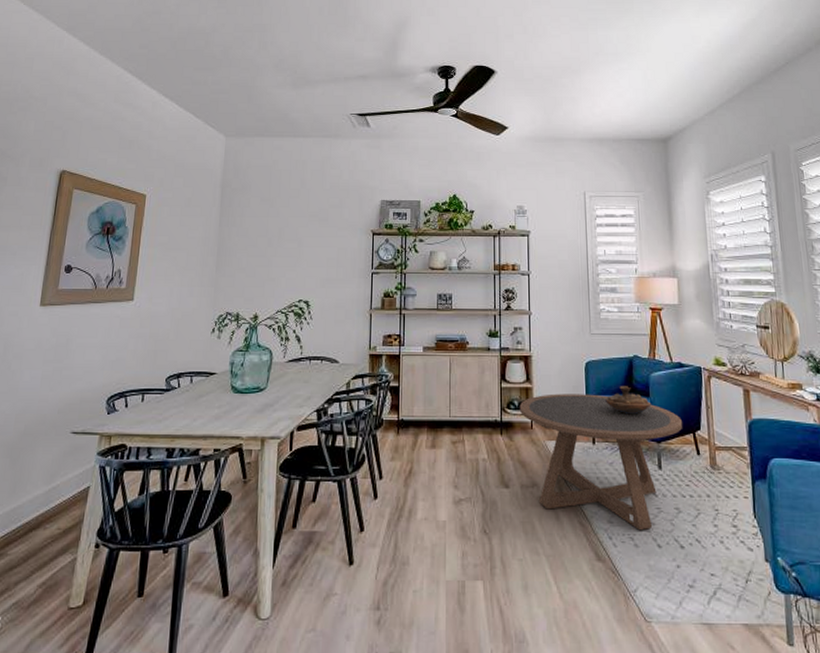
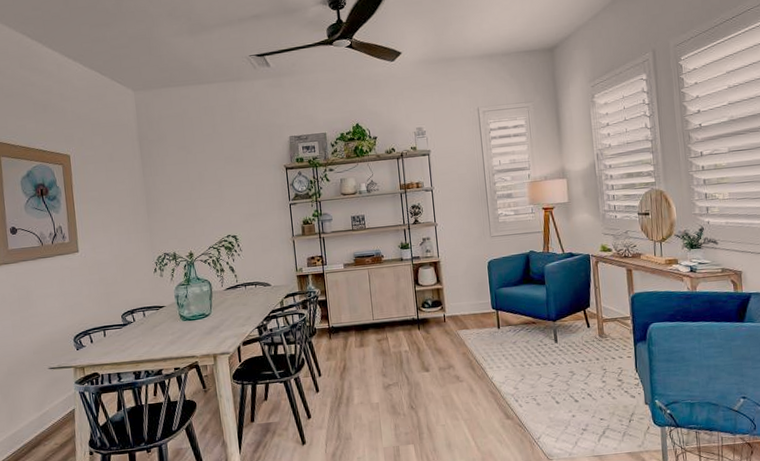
coffee table: present [519,394,683,531] -> none [432,287,575,393]
decorative bowl: present [605,386,652,414] -> none [507,277,547,301]

